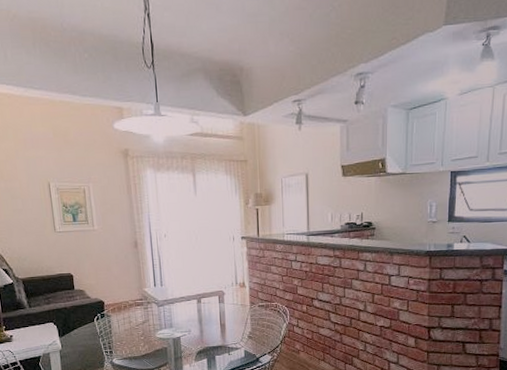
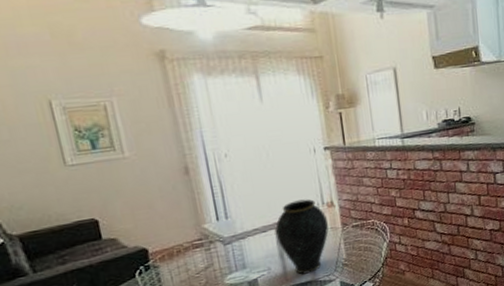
vase: none [197,278,239,340] -> present [275,199,329,275]

